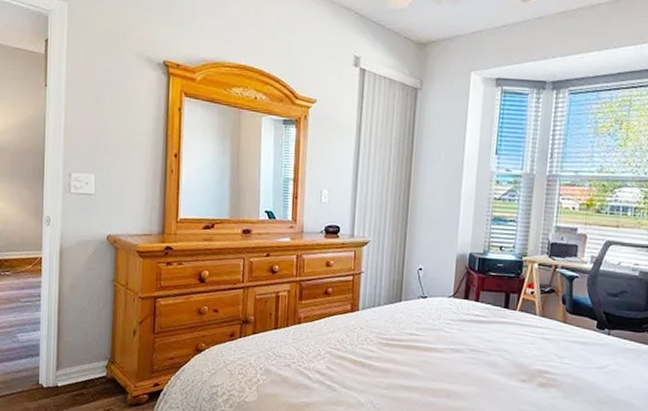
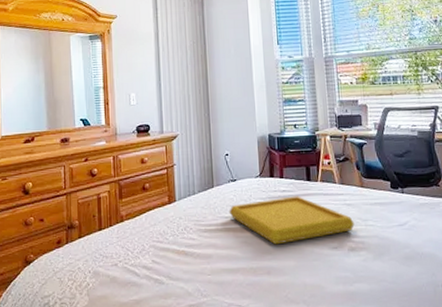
serving tray: none [414,322,549,369] -> present [229,196,355,245]

